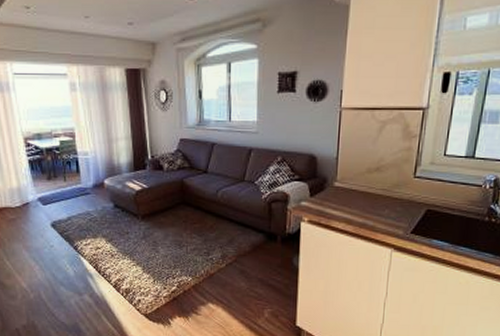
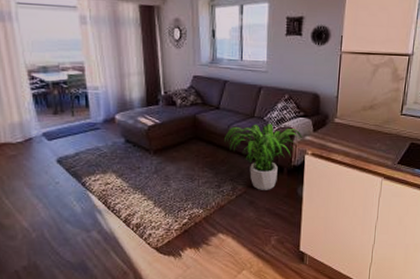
potted plant: none [213,187,299,259] -> present [225,123,303,190]

